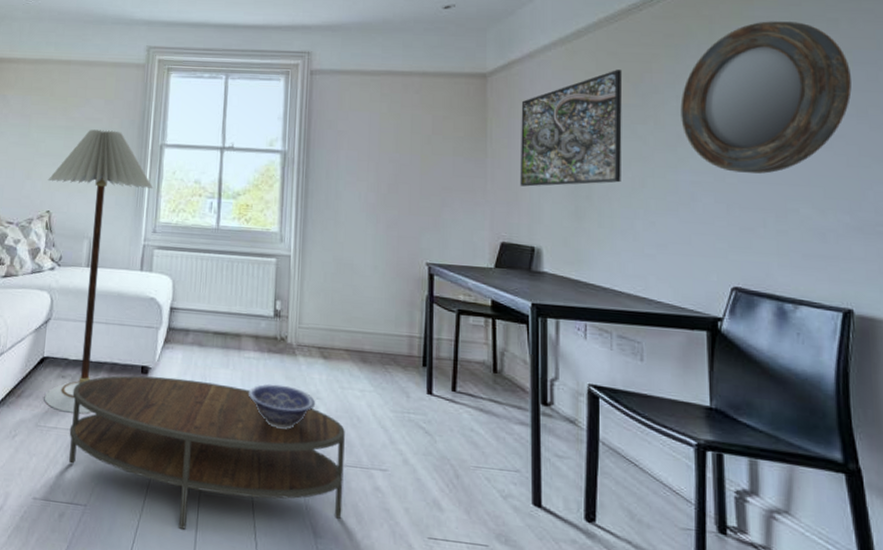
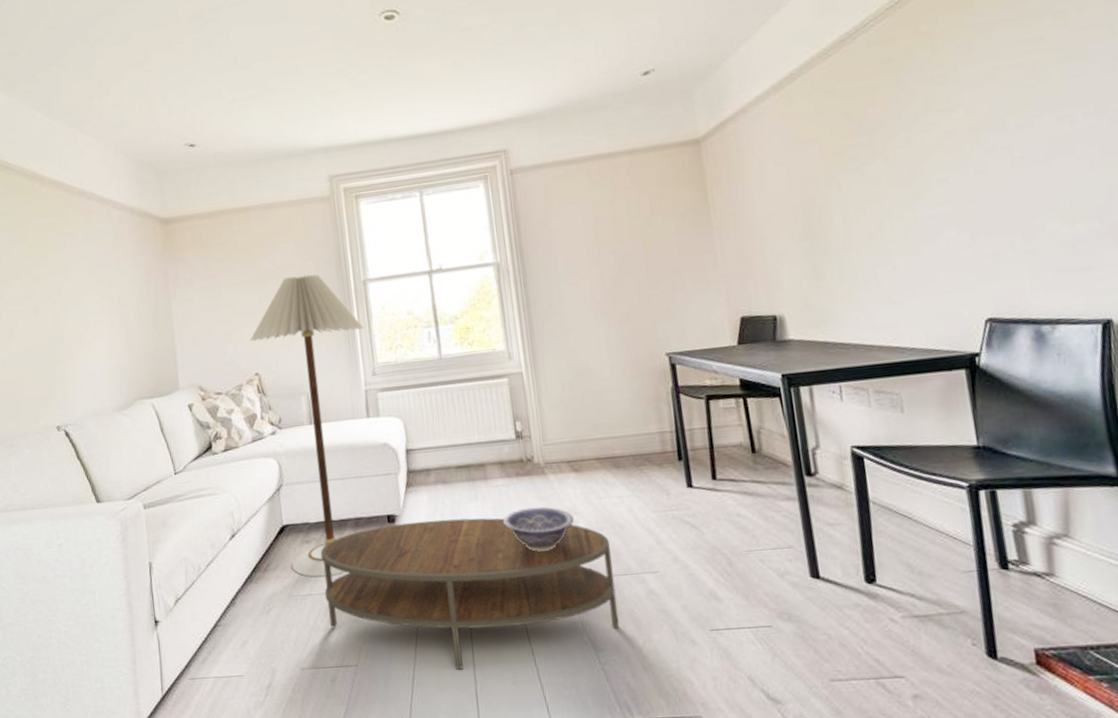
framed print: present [519,70,623,187] -> none [740,108,858,254]
home mirror: present [680,21,852,174] -> none [909,21,1088,198]

